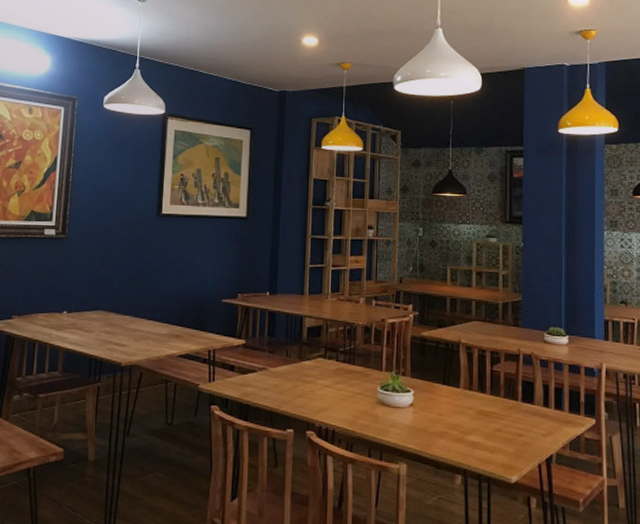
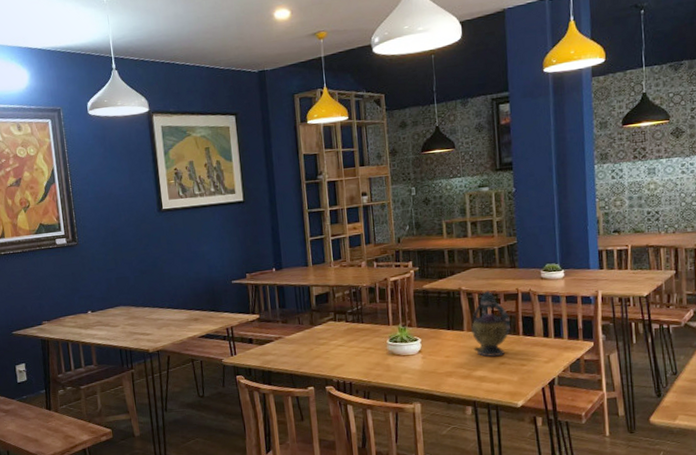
teapot: none [468,346,510,421] -> present [471,290,511,357]

